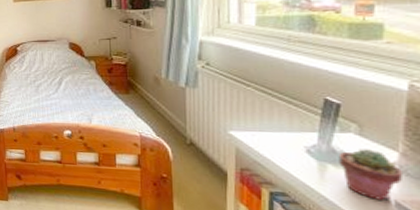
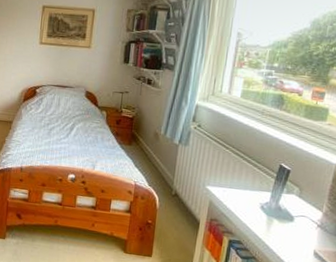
potted succulent: present [338,149,404,200] -> none [281,208,323,250]

